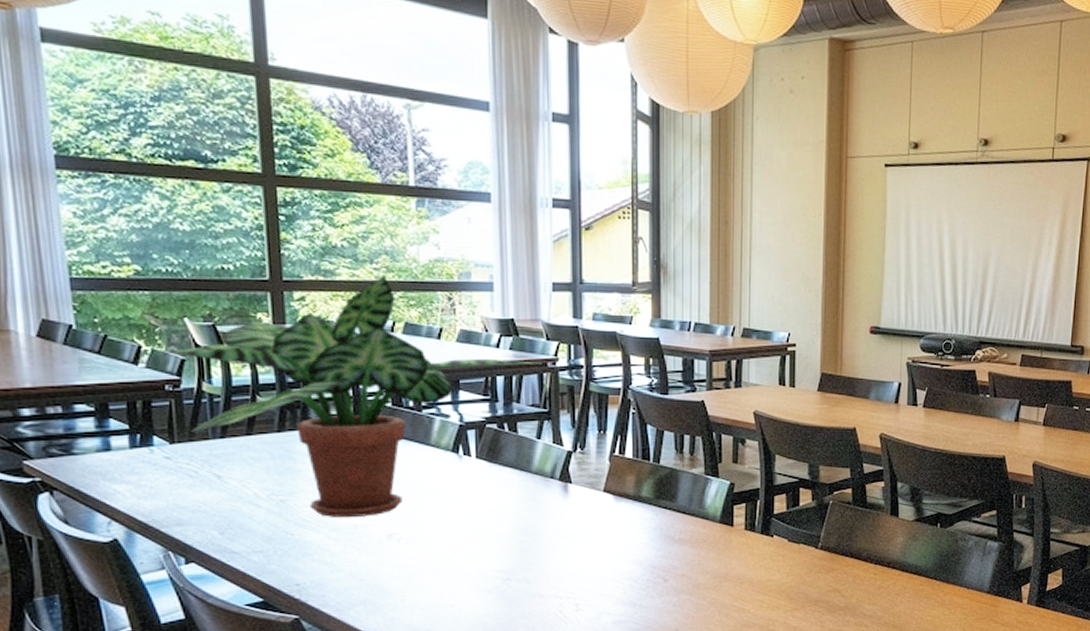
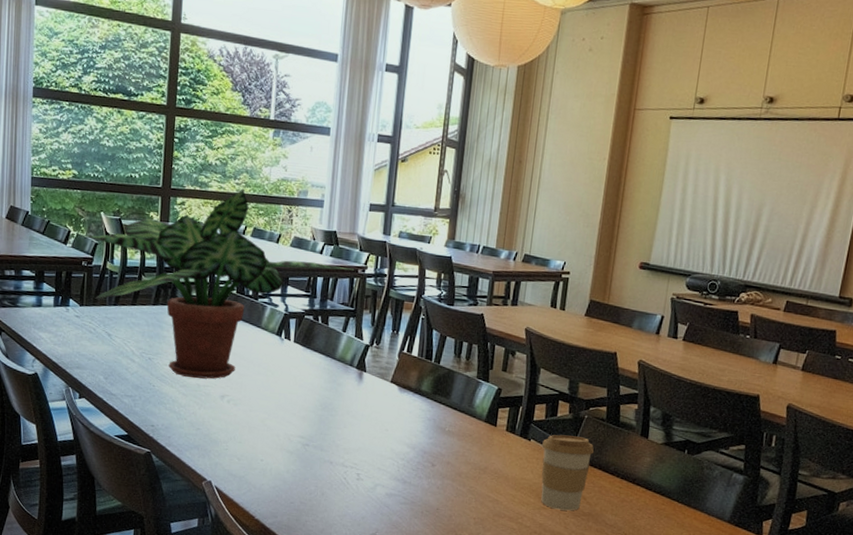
coffee cup: none [786,525,844,608] -> present [541,434,595,511]

